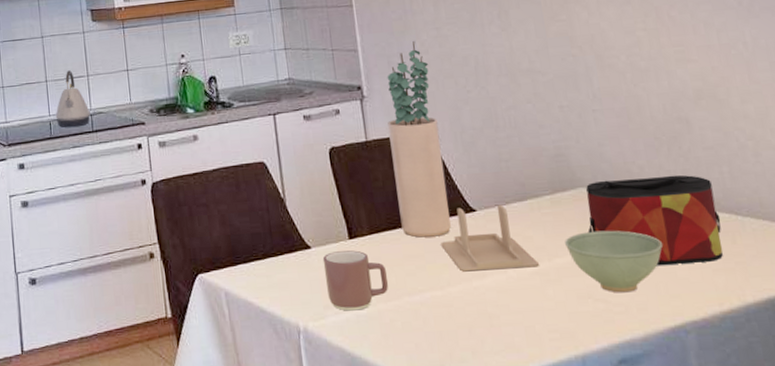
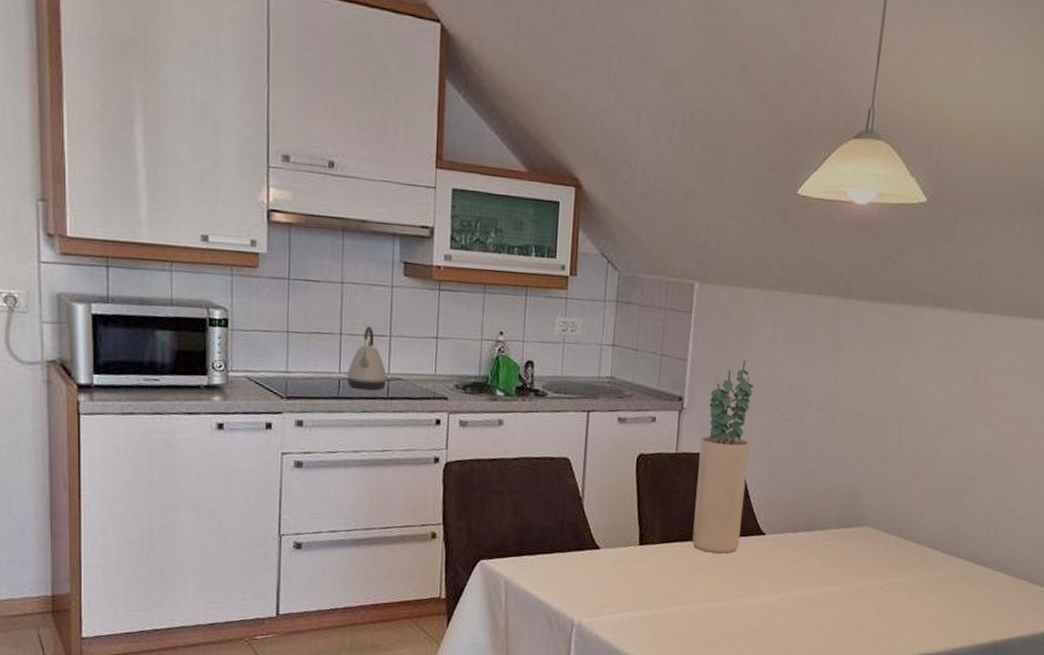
mug: present [322,250,389,311] -> none [607,555,669,612]
napkin holder: present [441,204,539,272] -> none [725,529,810,592]
bowl: present [565,230,663,293] -> none [838,566,922,624]
bag: present [585,175,723,265] -> none [860,522,977,606]

